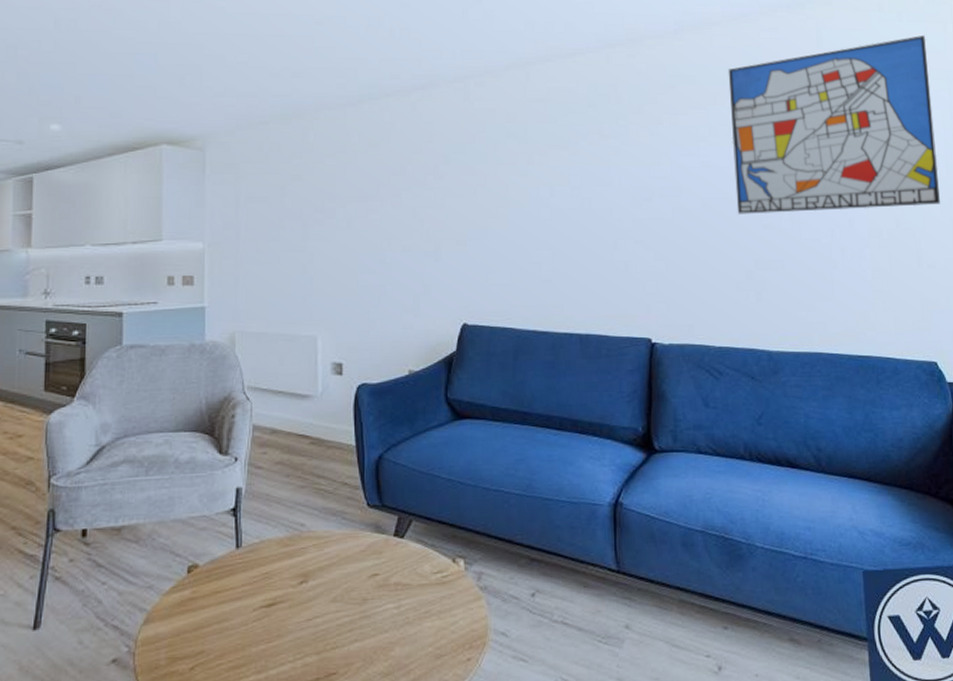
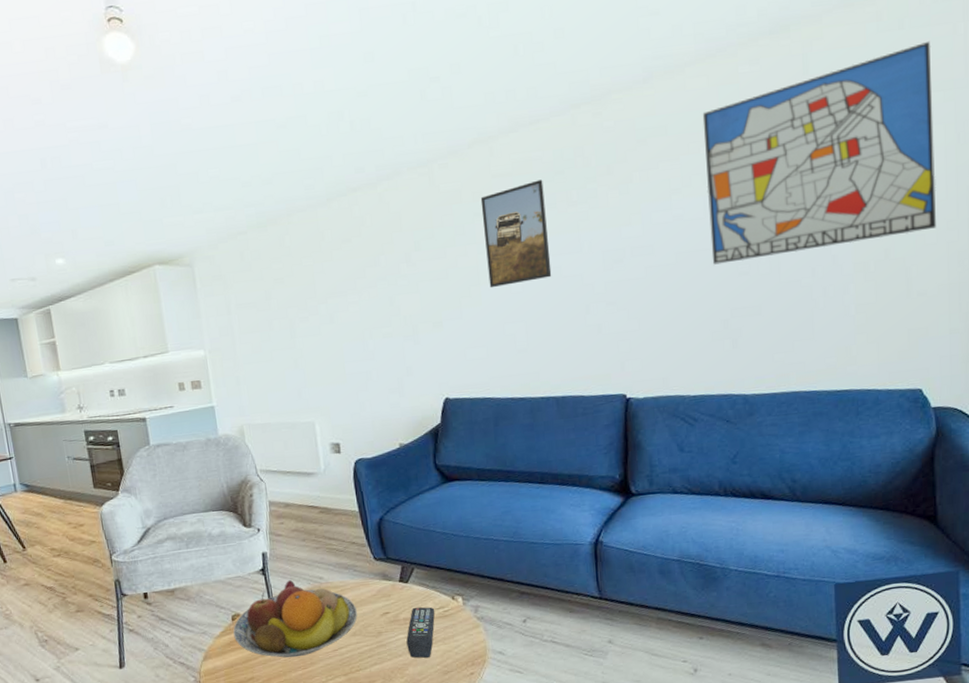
fruit bowl: none [187,525,340,627] -> present [233,580,357,658]
remote control: none [395,569,432,636] -> present [406,607,435,658]
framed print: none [514,110,581,212] -> present [480,179,552,288]

